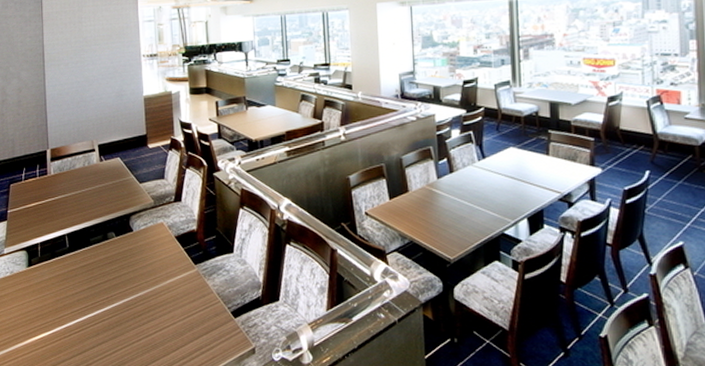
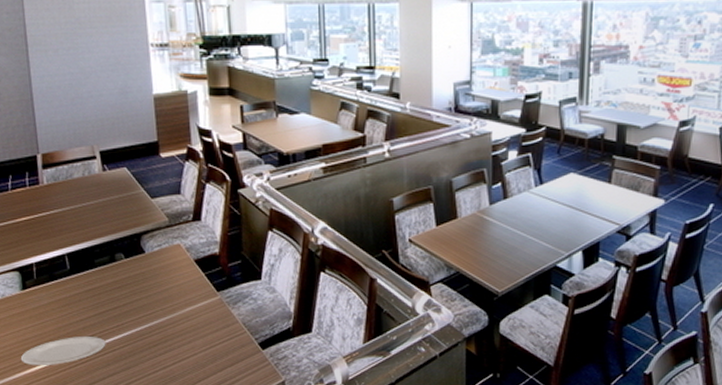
plate: none [23,307,97,336] -> present [20,335,106,366]

